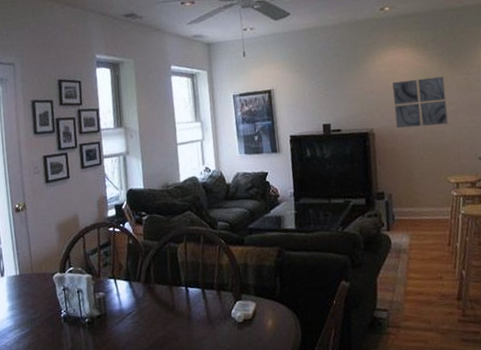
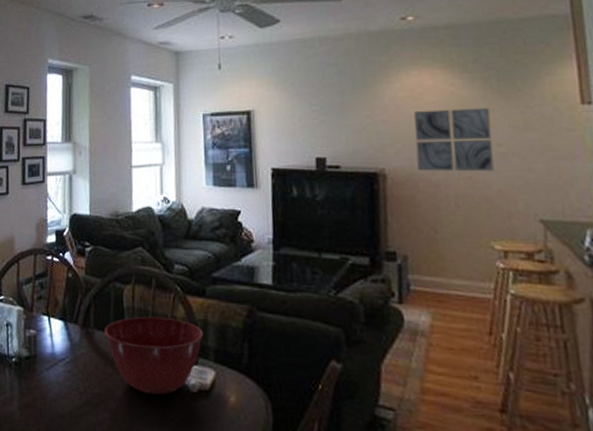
mixing bowl: none [164,266,244,330] -> present [105,316,203,395]

